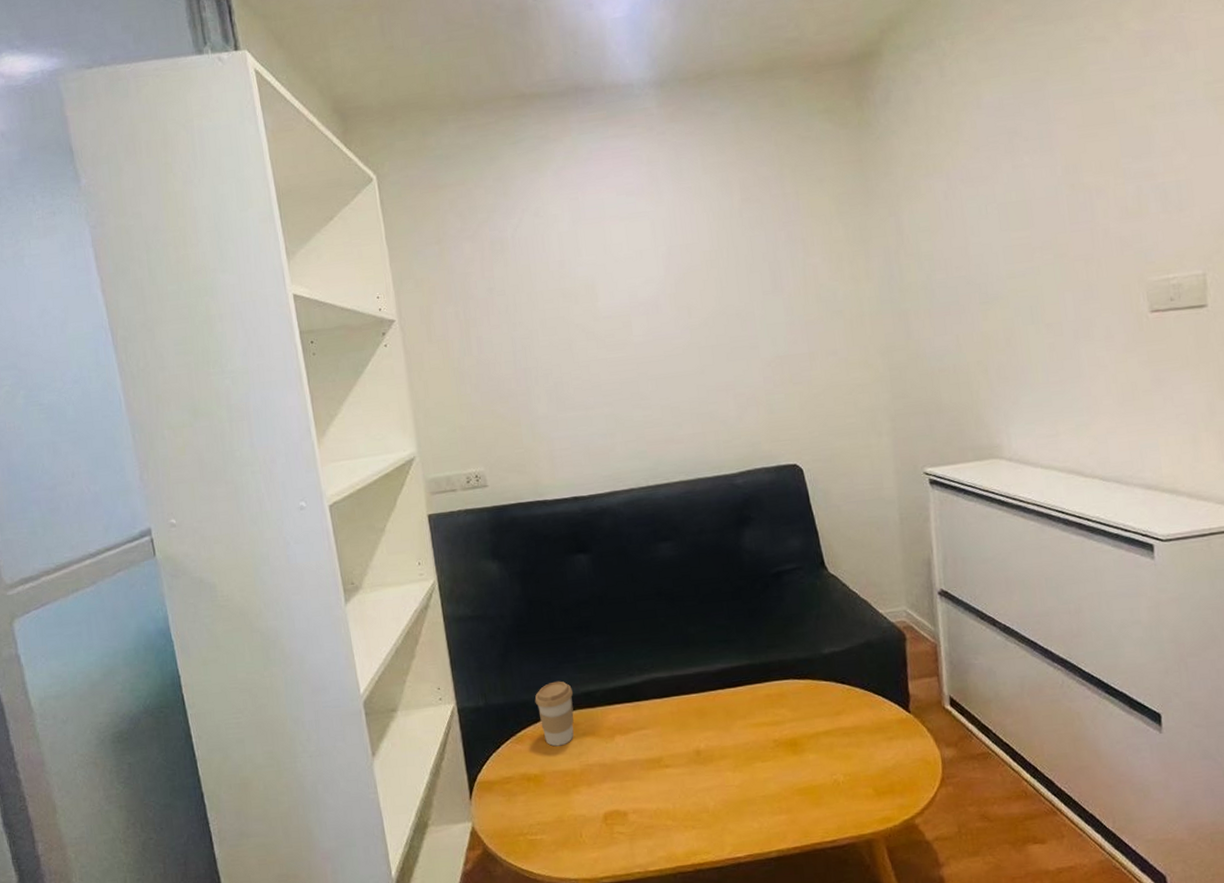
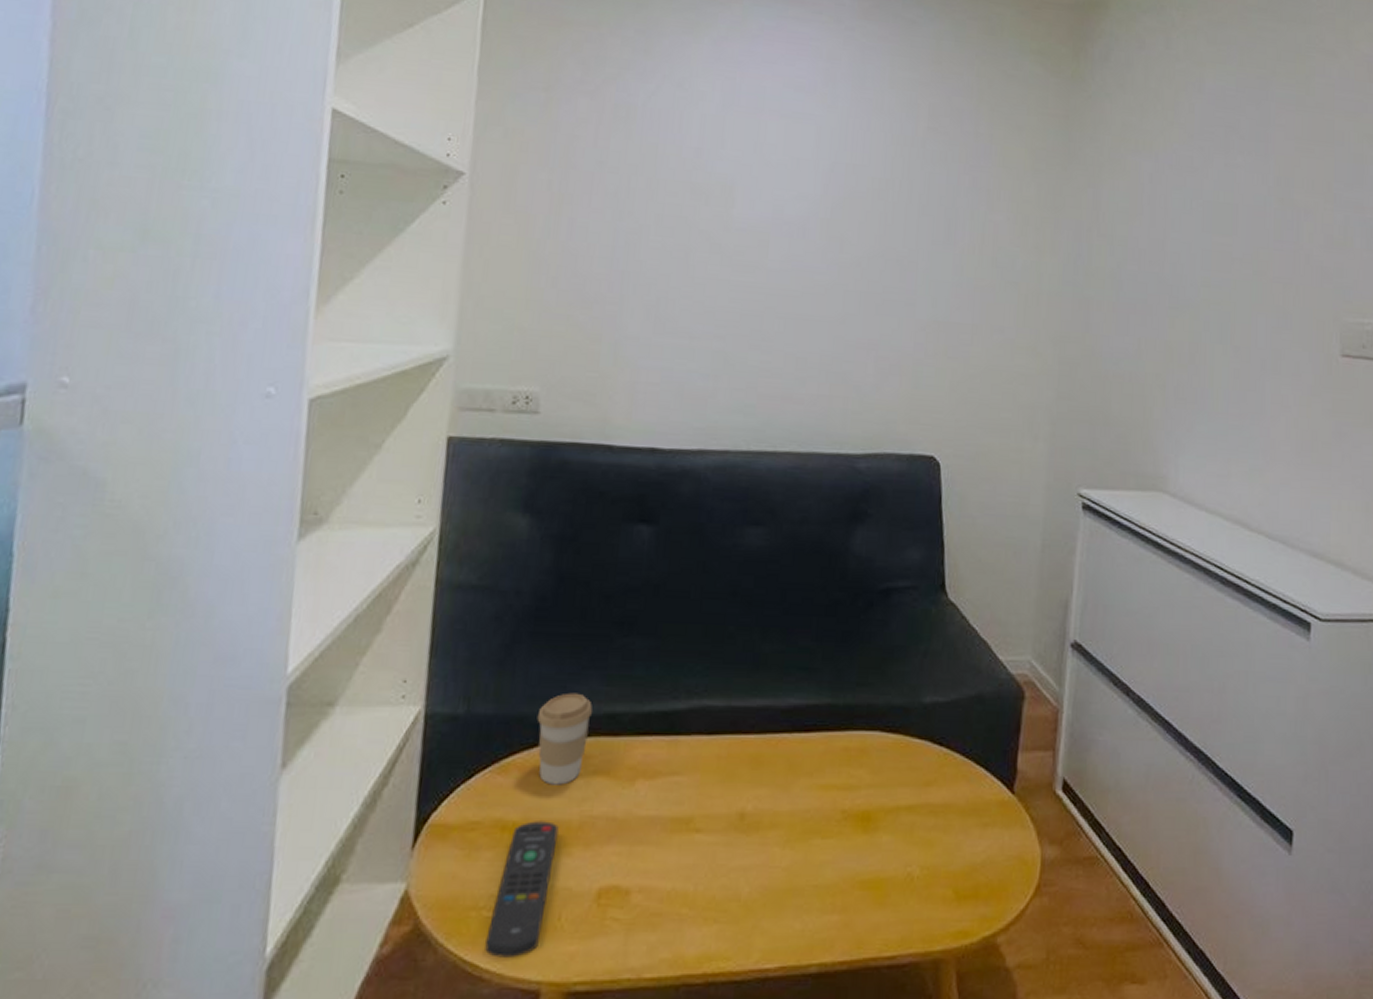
remote control: none [533,771,571,866] -> present [485,821,559,958]

